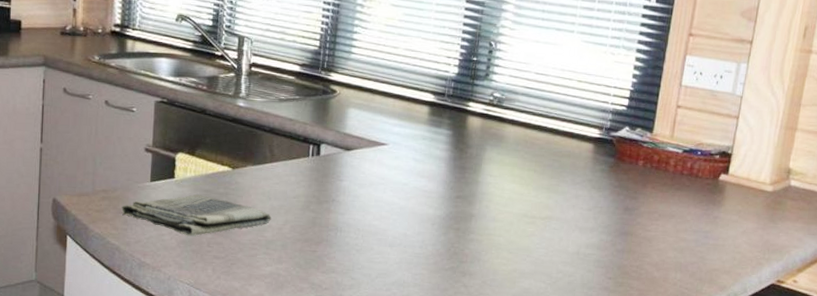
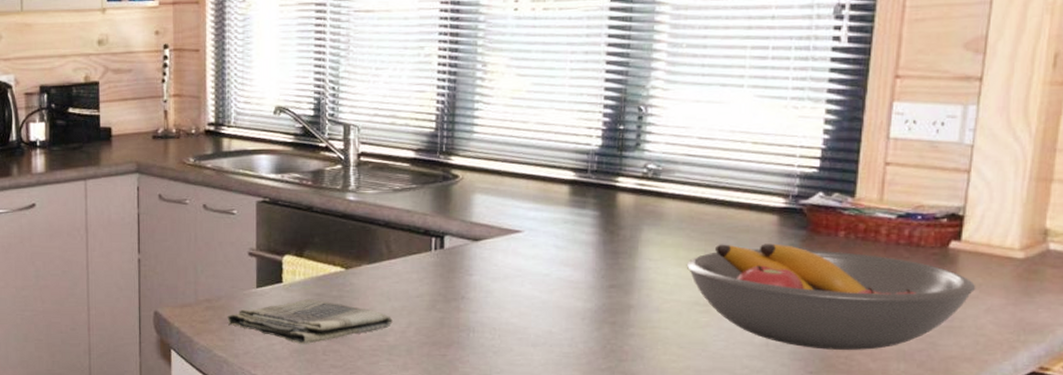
fruit bowl: none [520,165,737,261] -> present [687,243,976,350]

